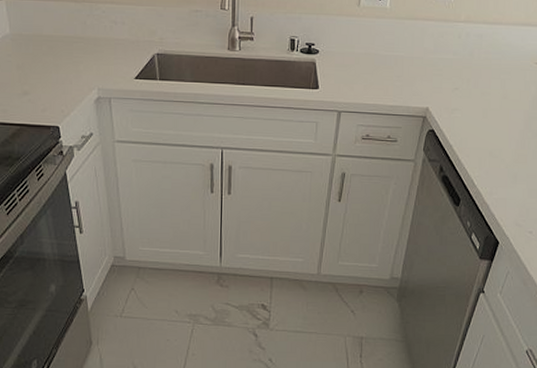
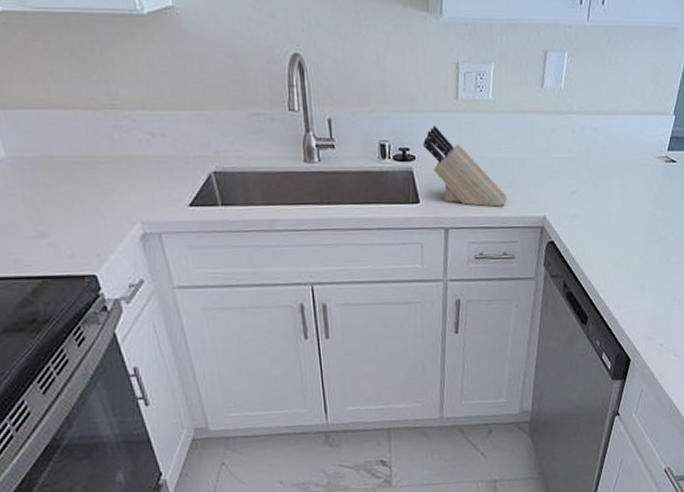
knife block: none [327,26,394,97] -> present [423,126,506,207]

